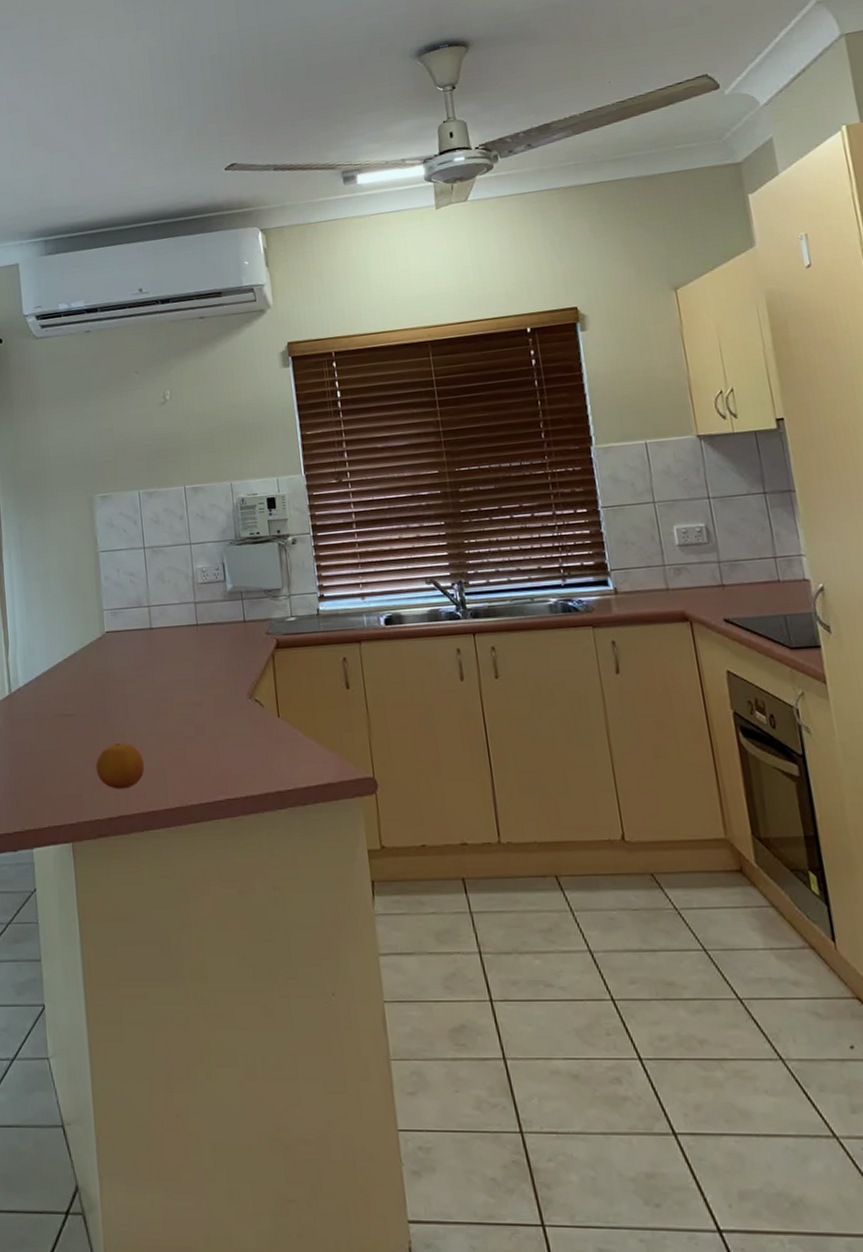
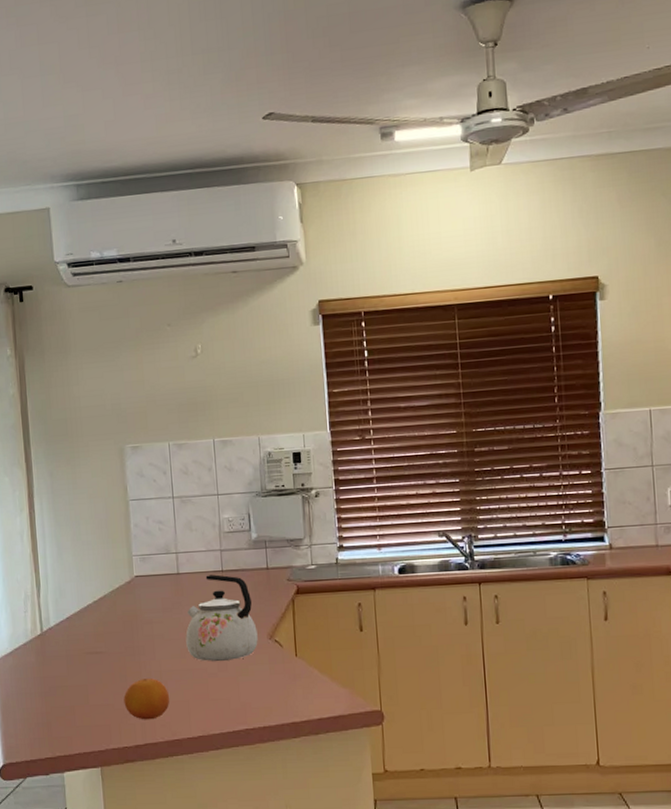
kettle: none [160,629,237,724] -> present [185,574,258,661]

